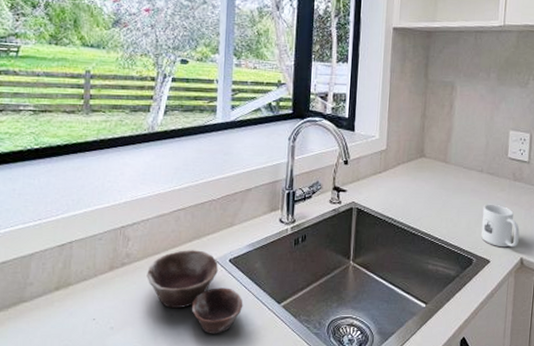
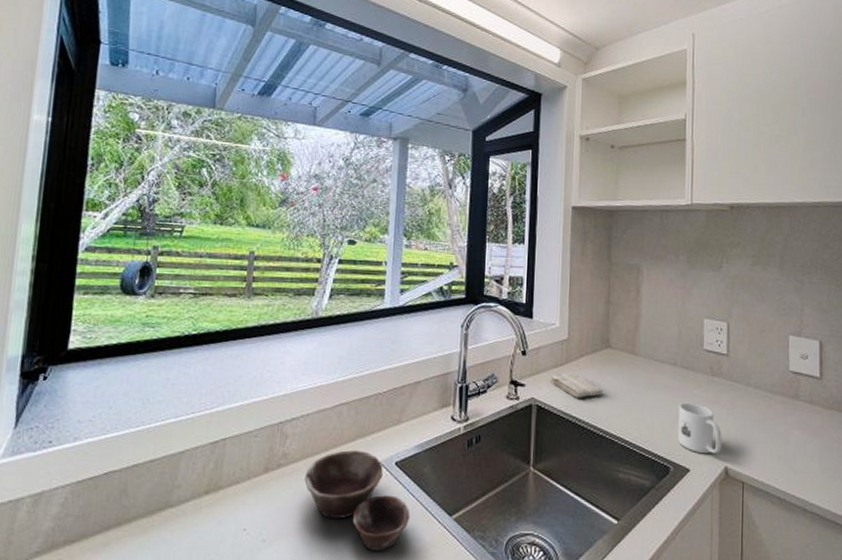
washcloth: none [369,179,416,201] -> present [549,372,603,398]

